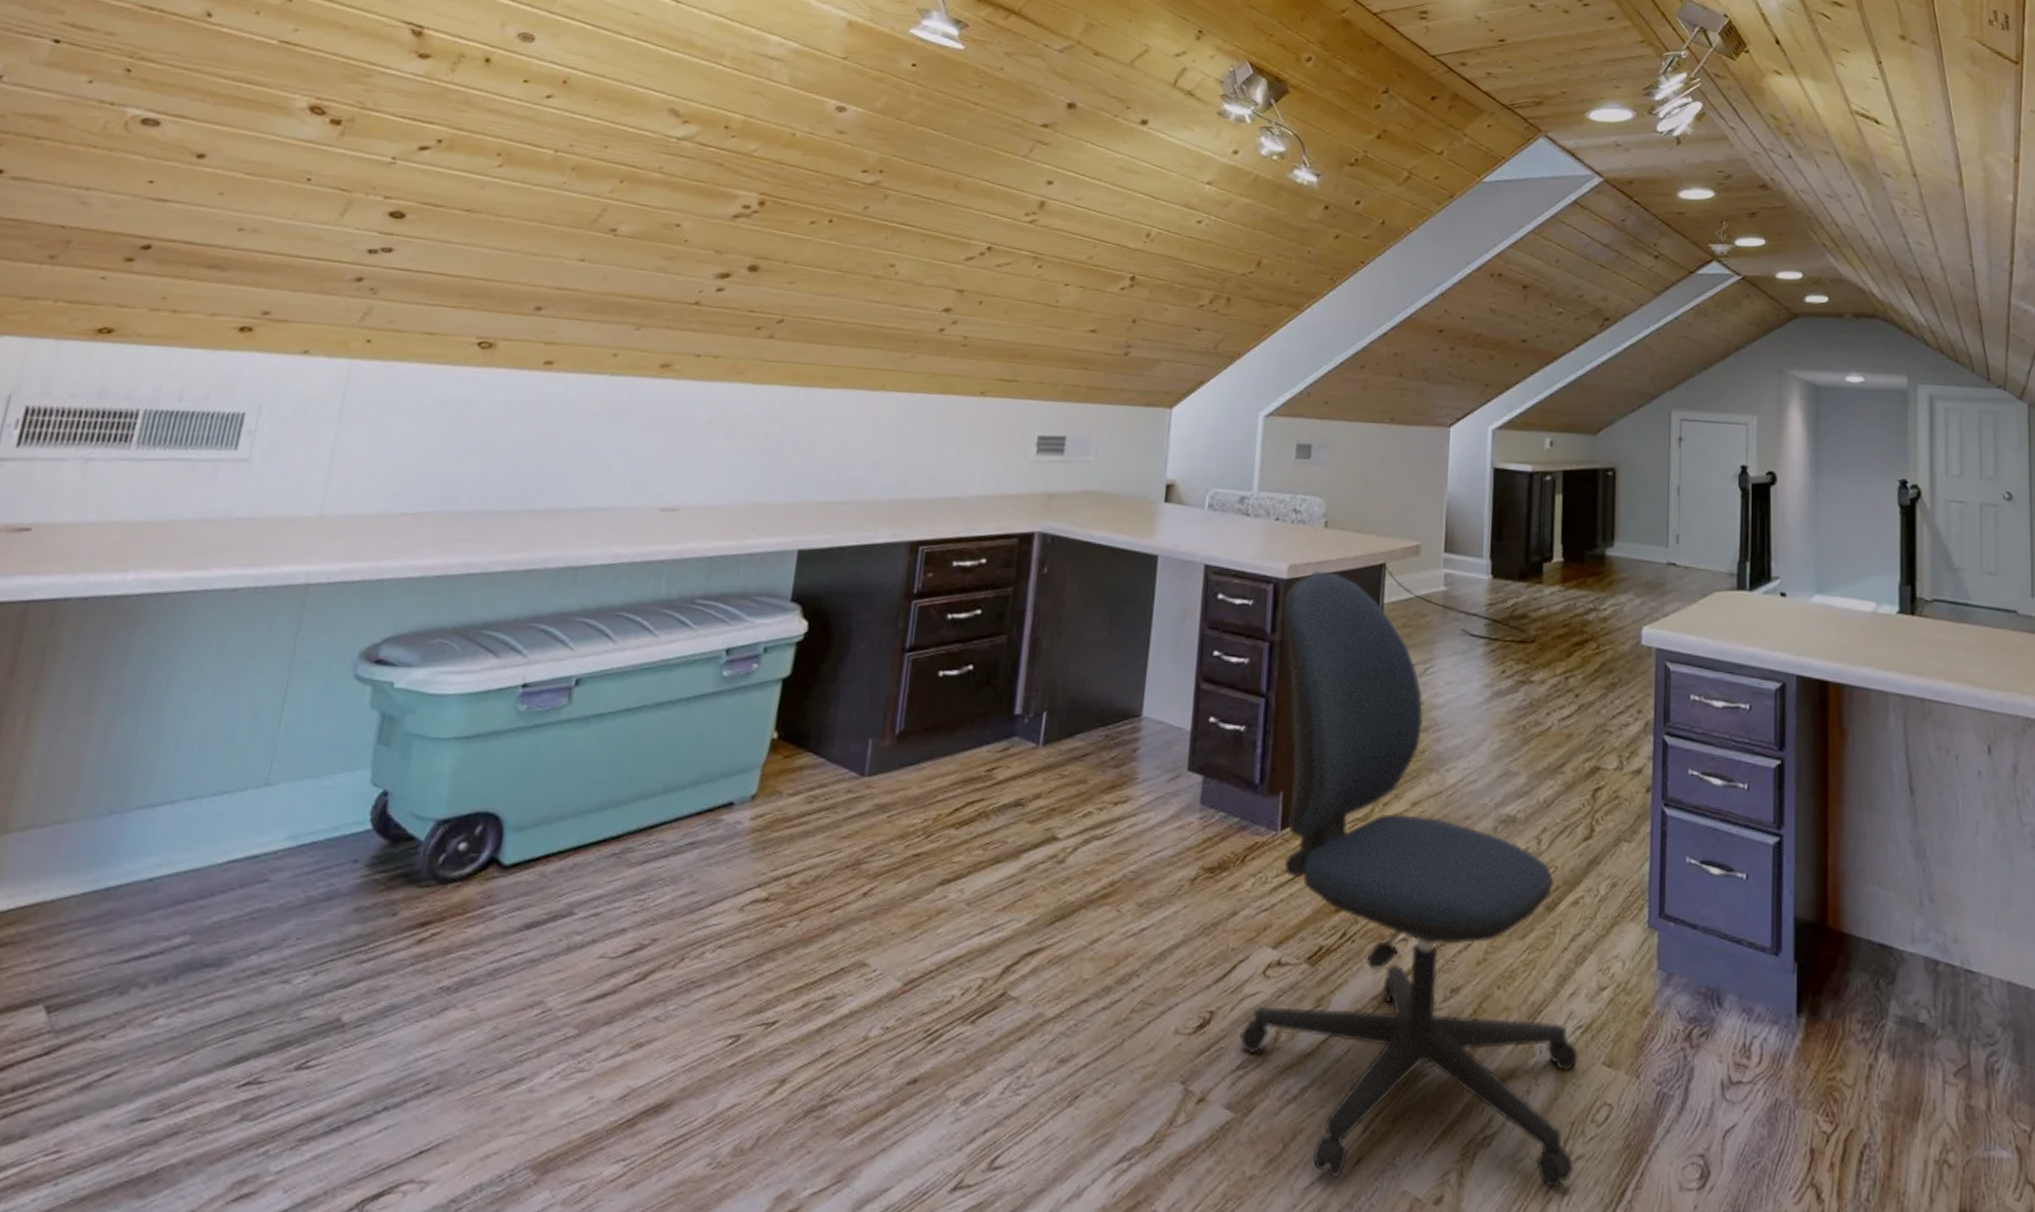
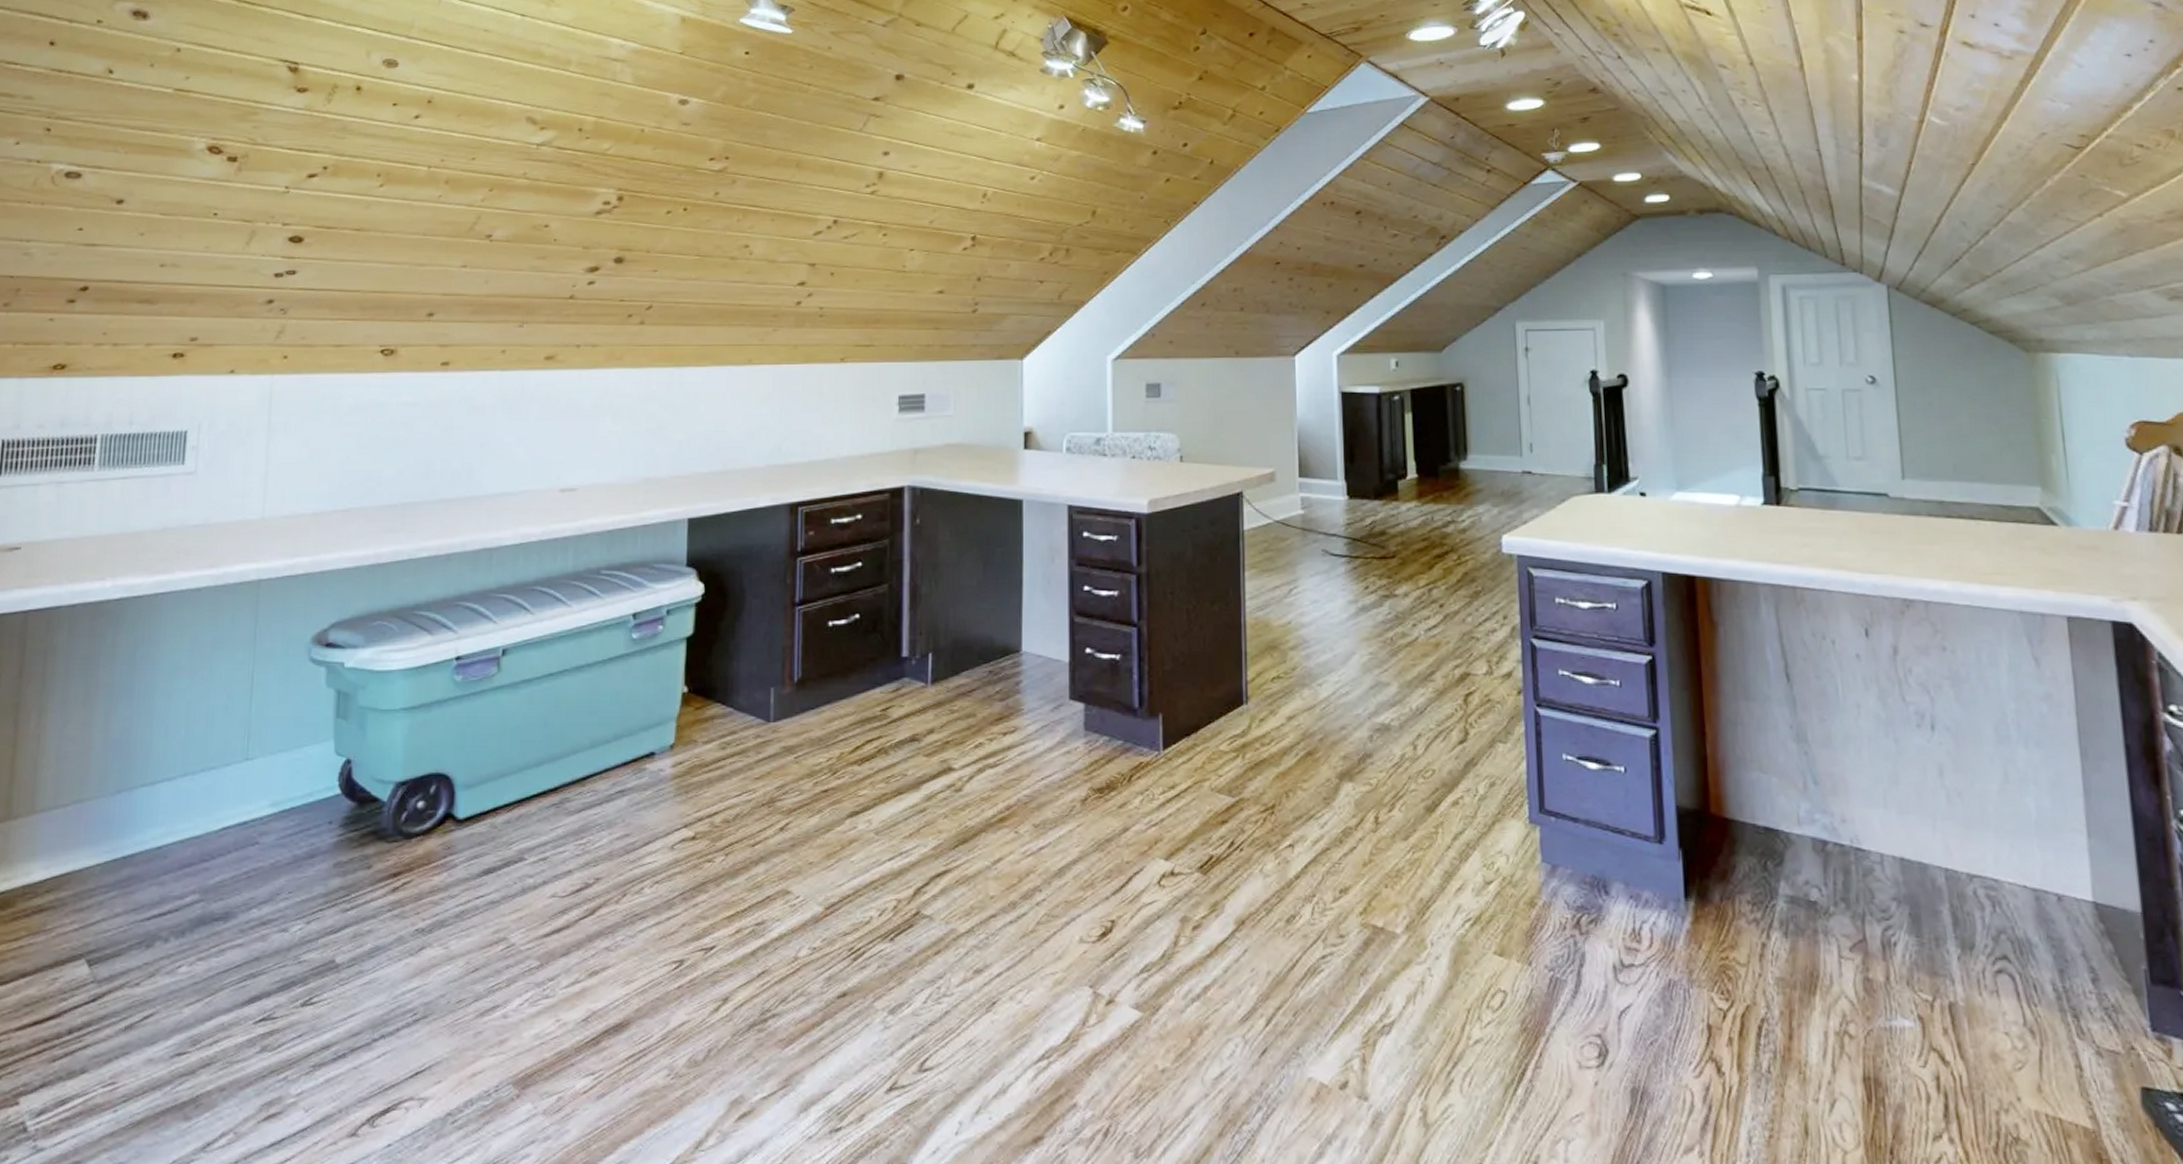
office chair: present [1239,570,1578,1187] -> none [1140,503,1473,1069]

